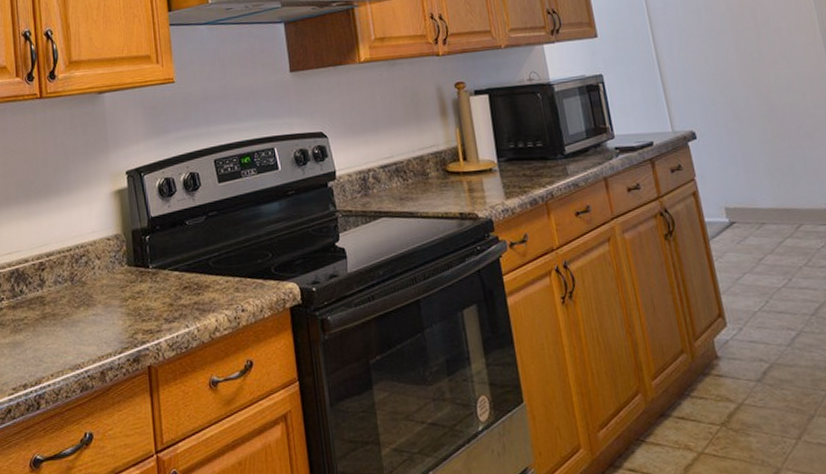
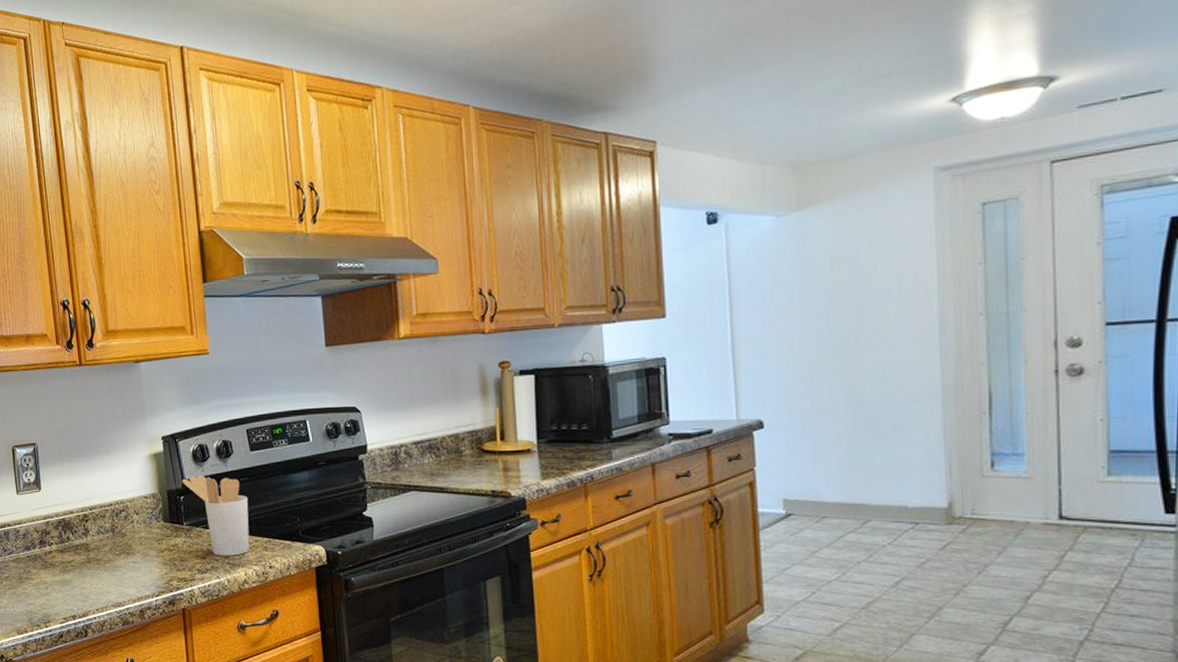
utensil holder: none [147,211,220,302] -> present [182,475,250,556]

